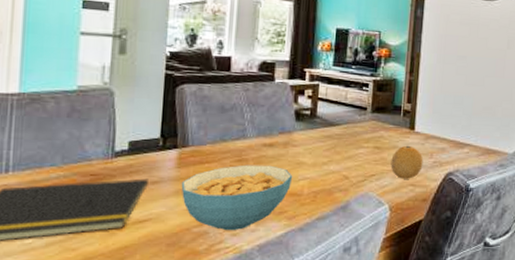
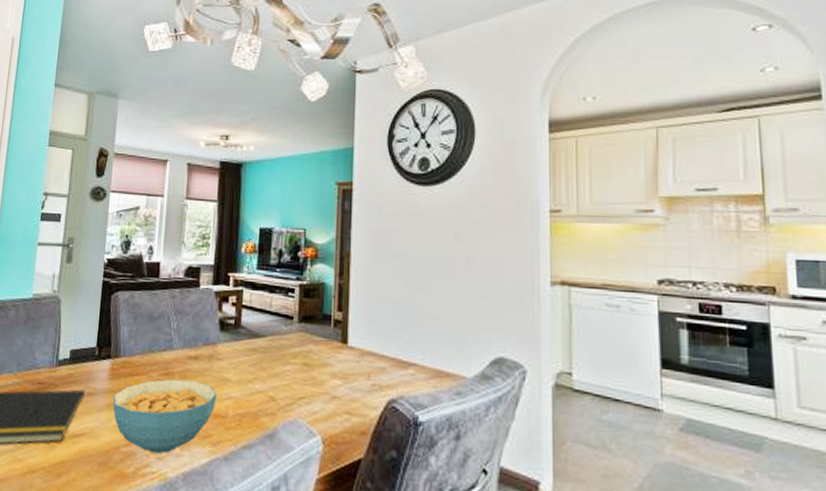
fruit: present [390,145,423,179] -> none [322,362,360,405]

